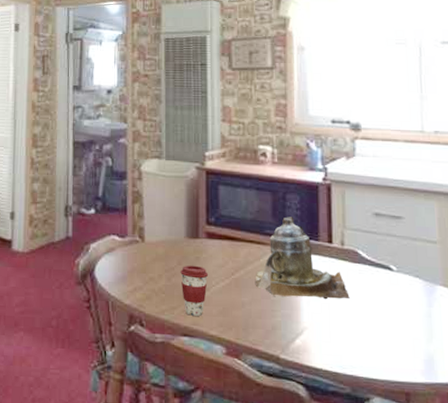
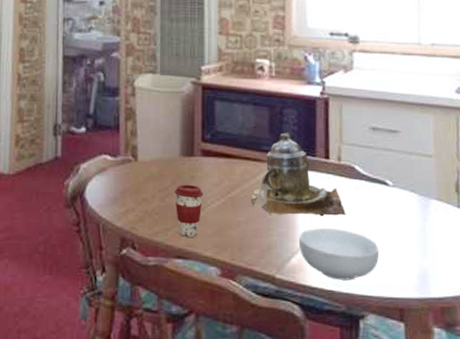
cereal bowl: none [302,311,384,363] -> present [298,228,379,280]

